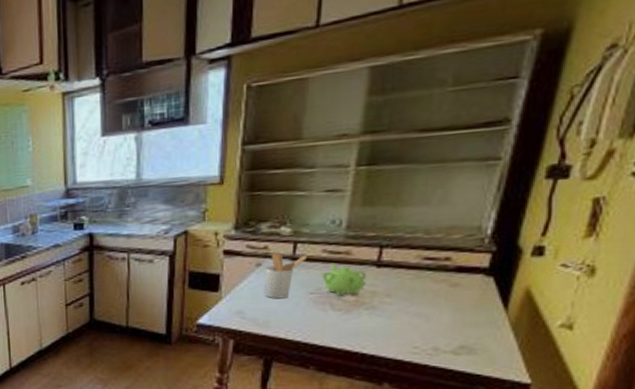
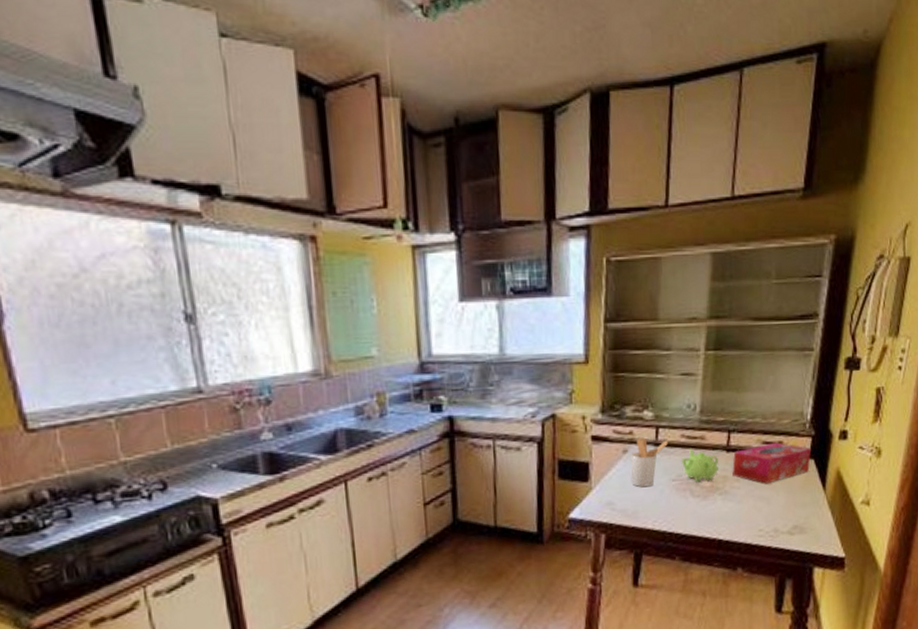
tissue box: none [383,258,491,301] -> present [732,442,812,484]

